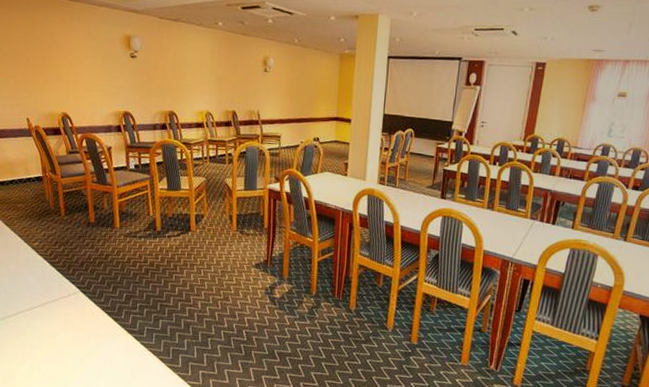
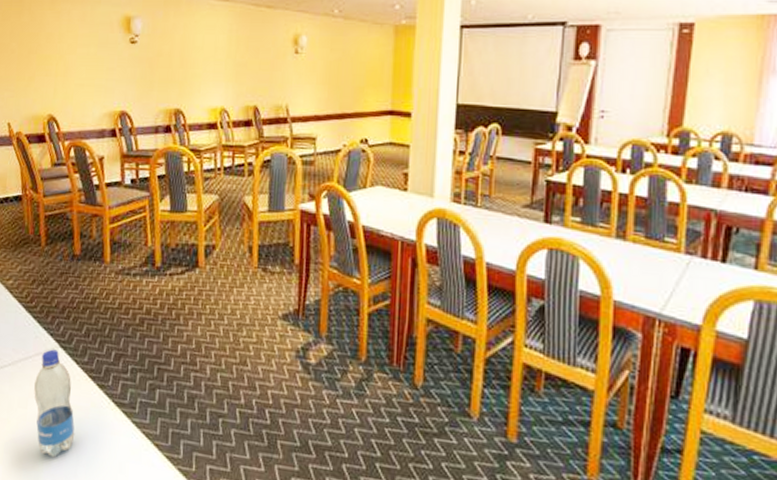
bottle: none [61,293,96,372] -> present [34,349,75,458]

